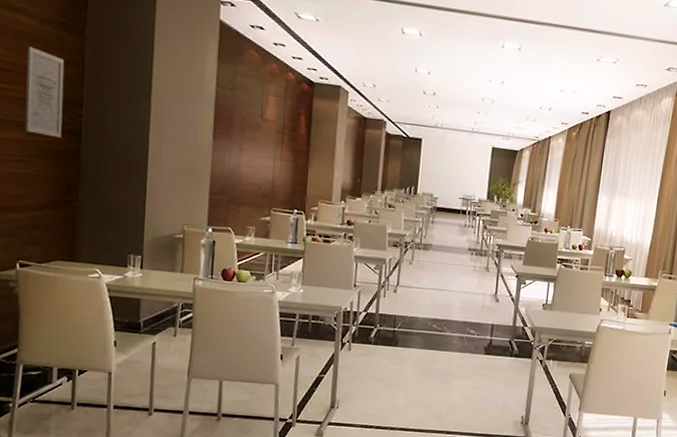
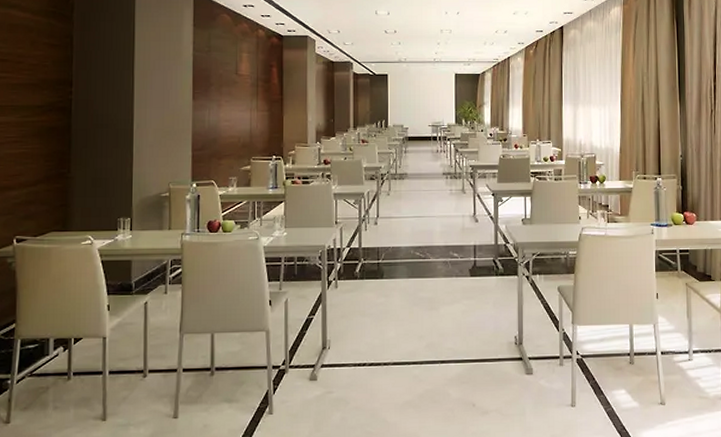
wall art: present [25,46,65,137] -> none [20,37,55,115]

